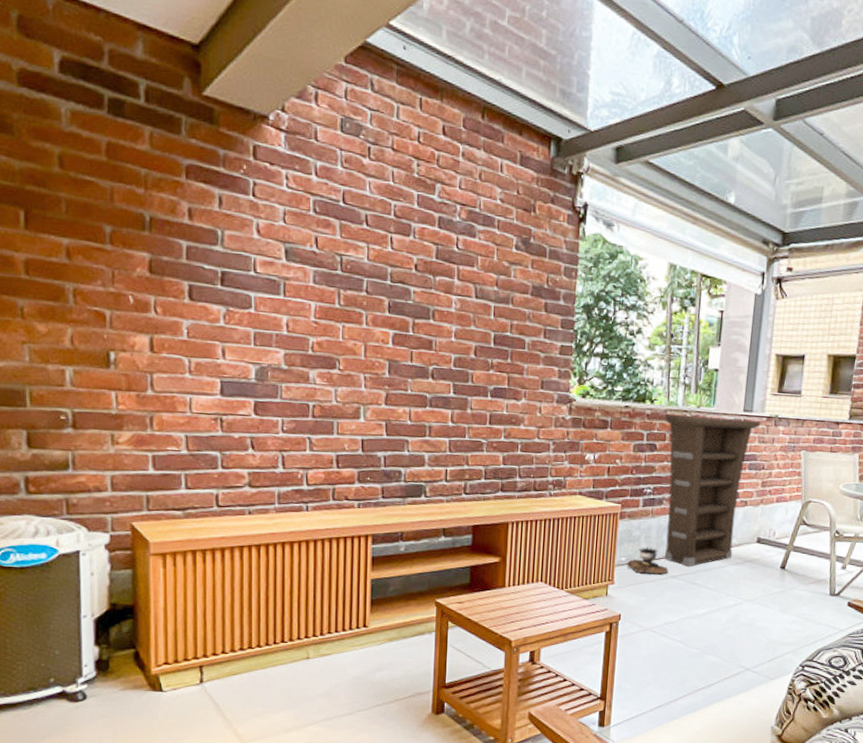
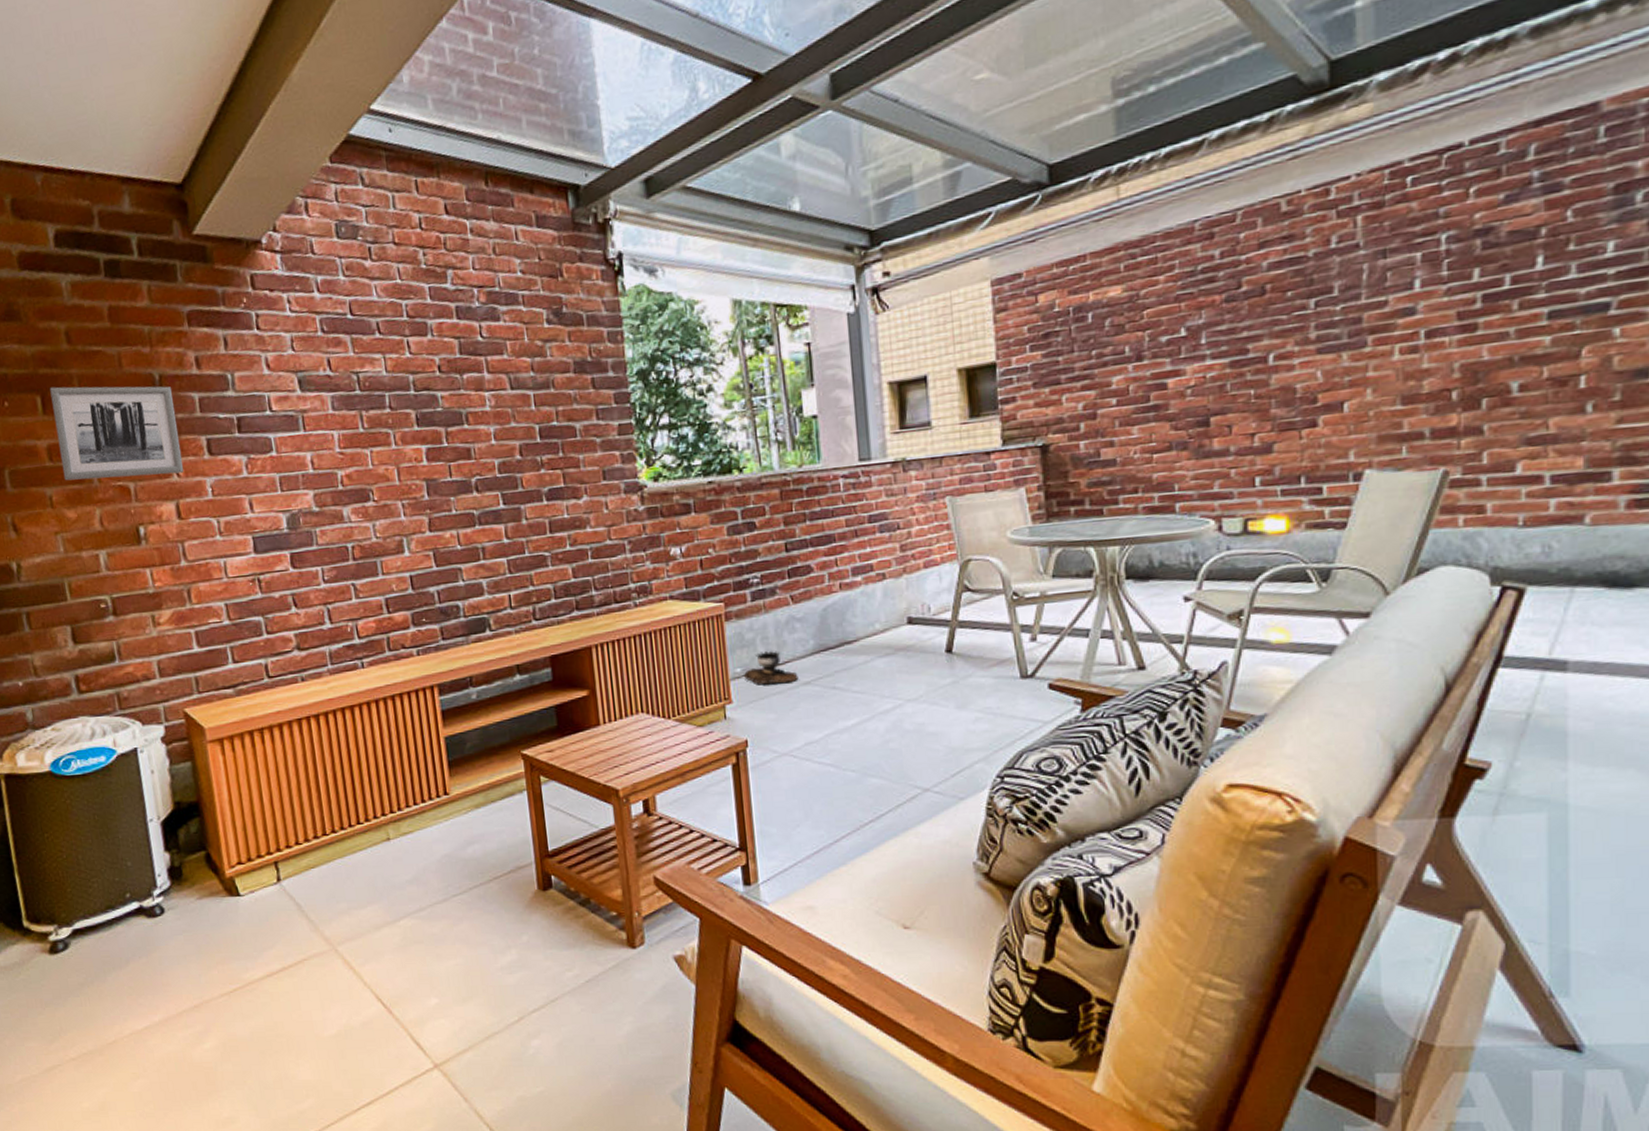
wall art: none [35,205,163,311] -> present [49,386,184,481]
cabinet: present [664,415,760,567] -> none [760,469,884,668]

